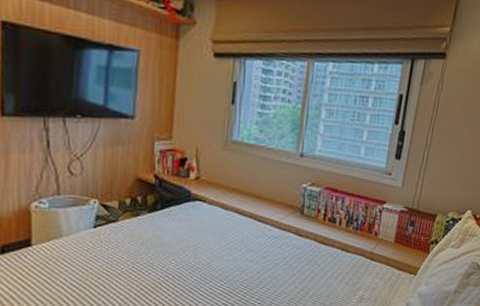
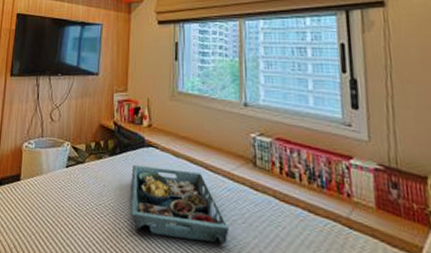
serving tray: none [172,221,271,285] -> present [130,165,229,245]

